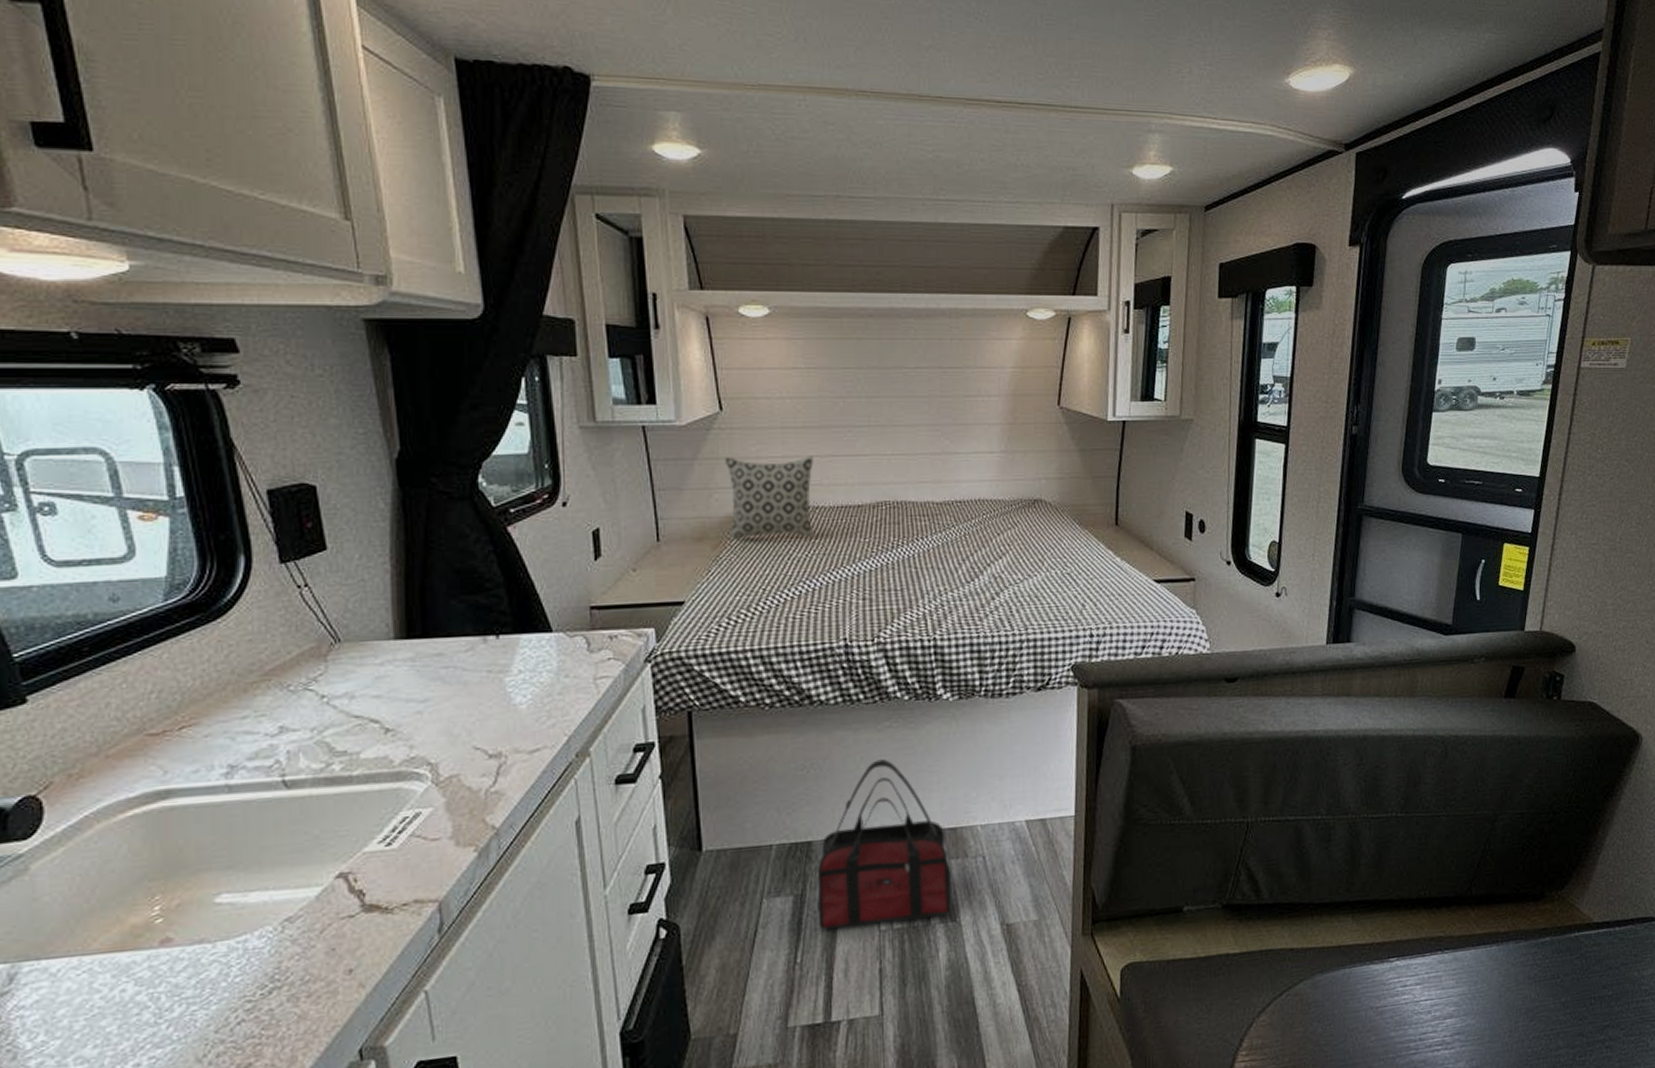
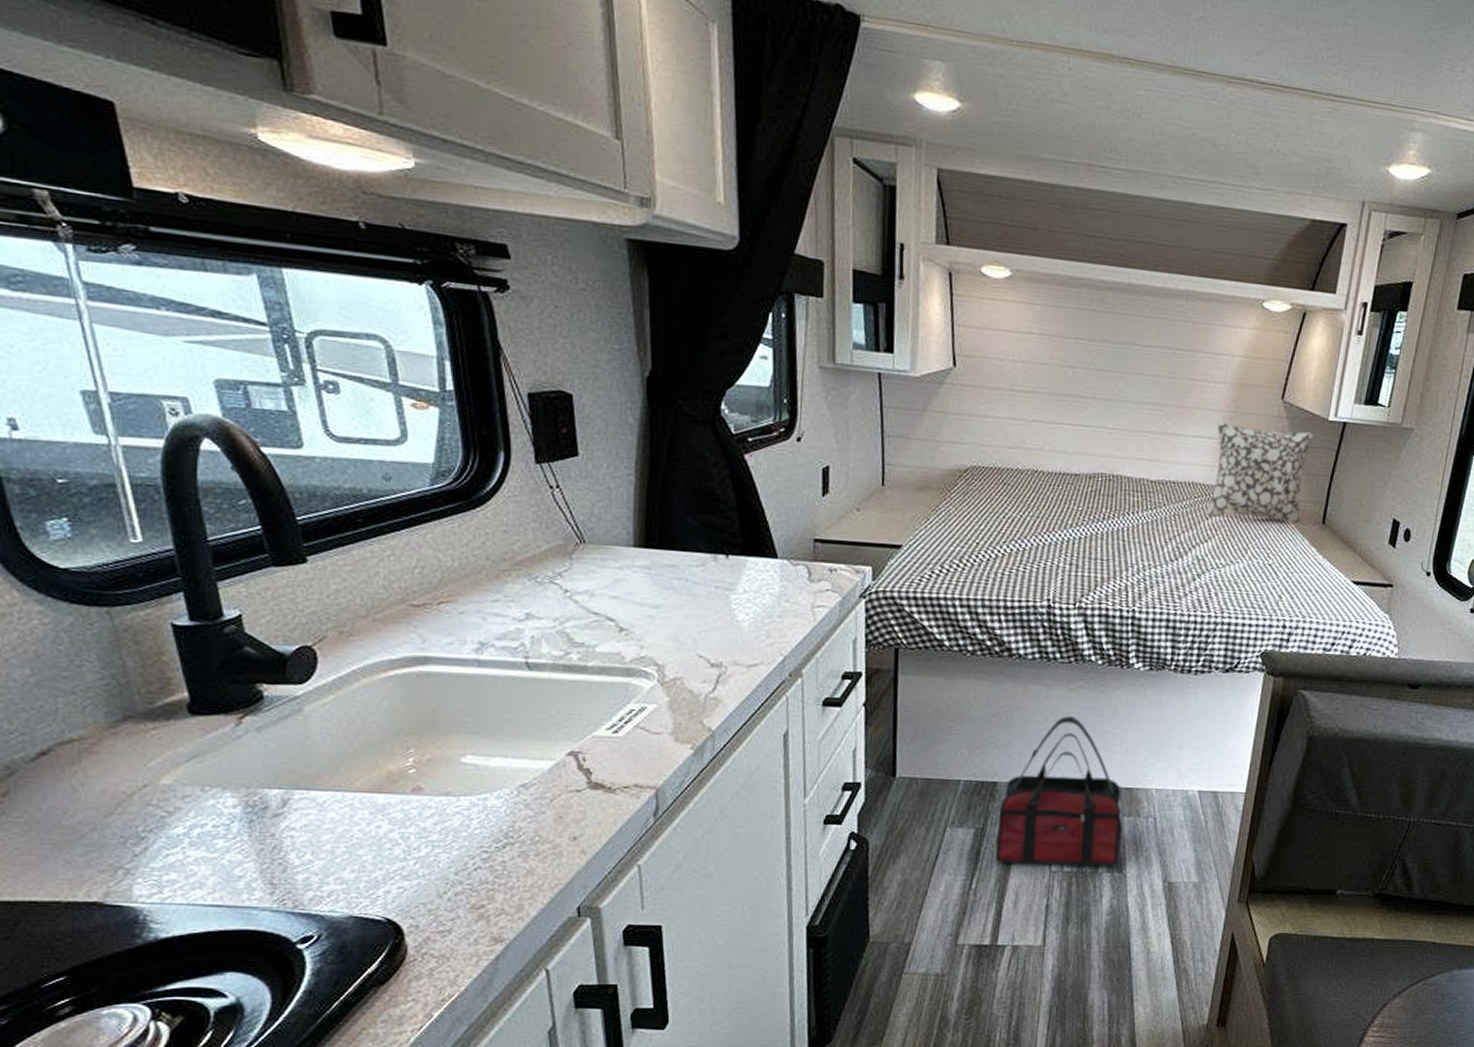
pillow: present [725,455,816,541] -> none [950,412,1039,501]
pillow: none [997,432,1095,532] -> present [1206,421,1315,524]

